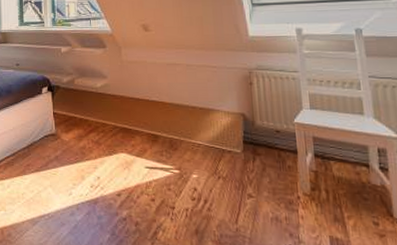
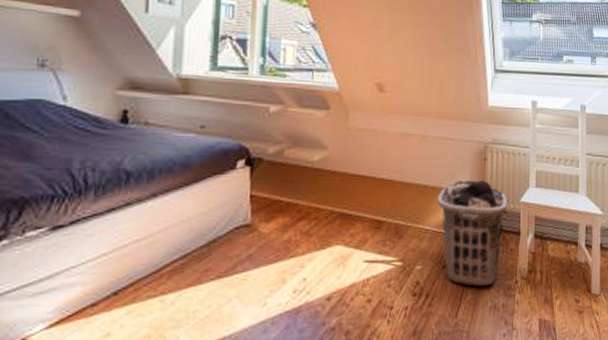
clothes hamper: none [206,102,280,199] -> present [437,180,508,287]

